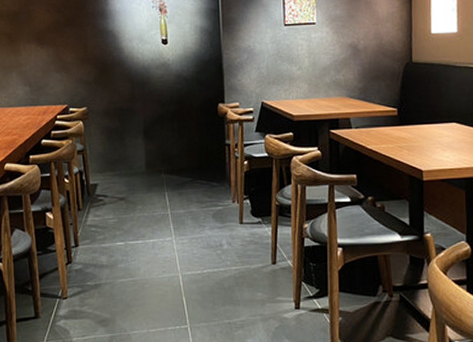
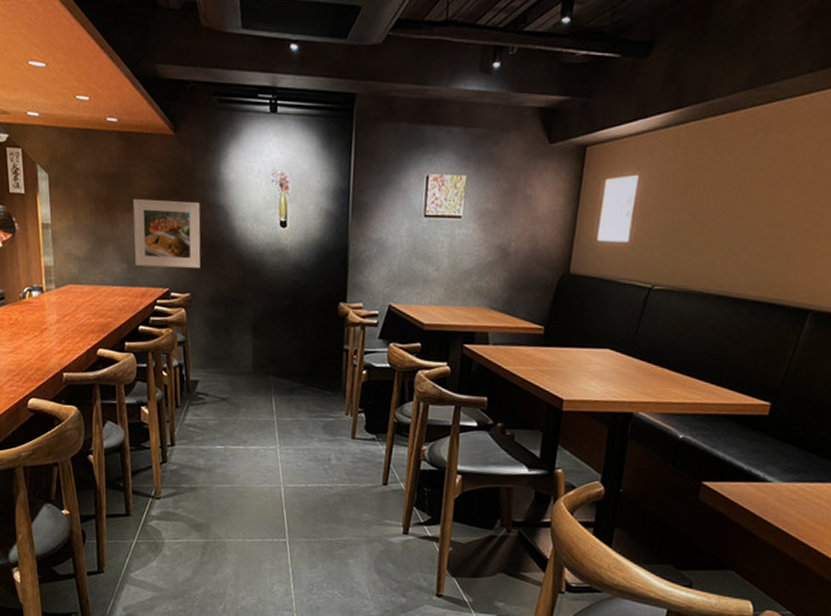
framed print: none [33,30,94,88] -> present [133,198,201,269]

